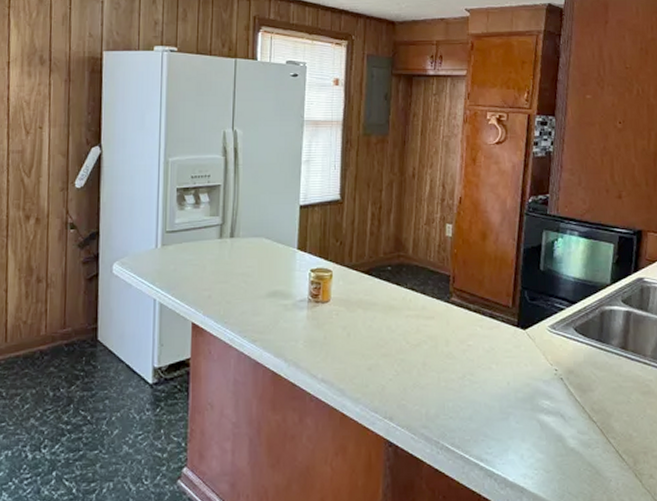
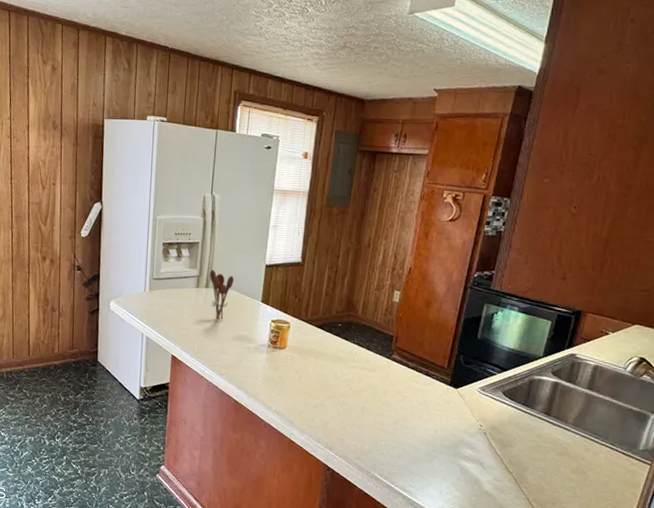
utensil holder: none [235,215,265,275] -> present [210,269,235,321]

